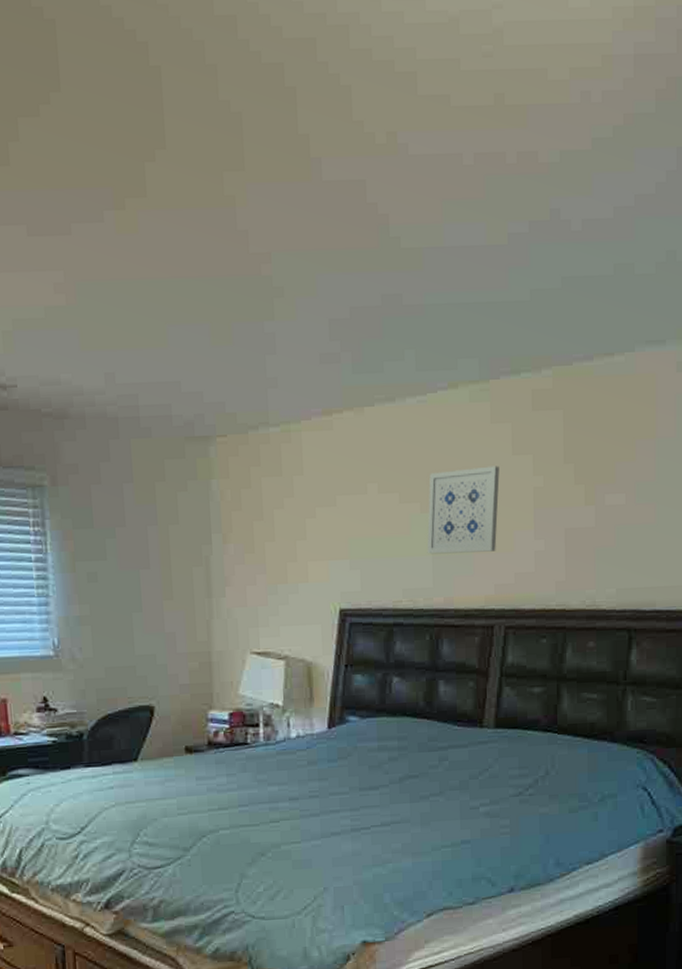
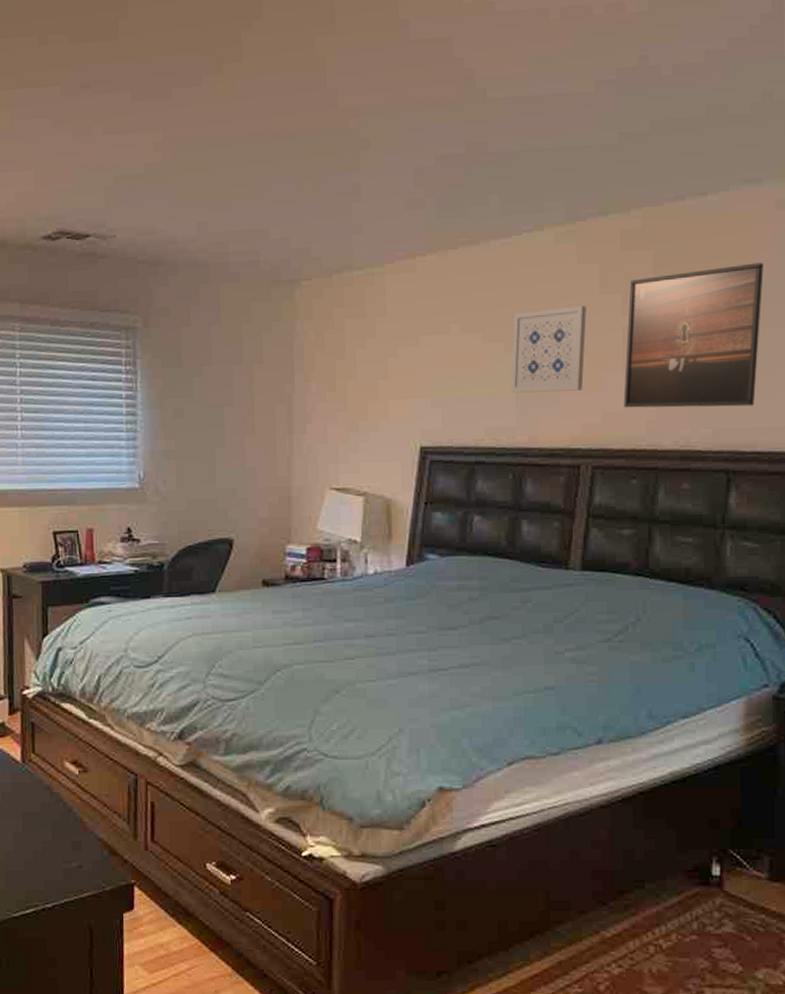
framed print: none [534,425,665,569] -> present [624,263,764,408]

